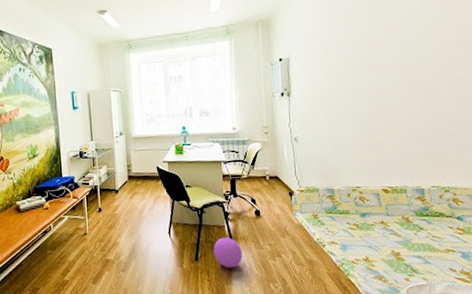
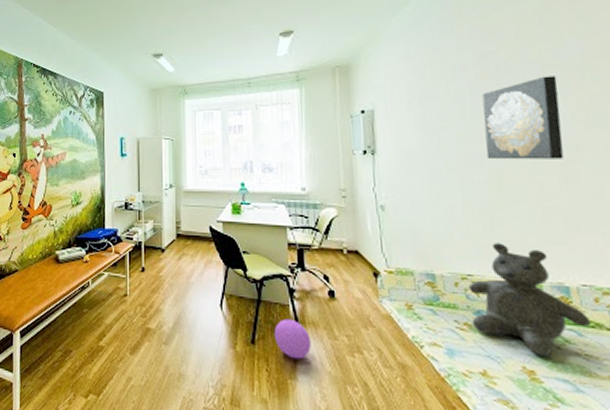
teddy bear: none [358,160,437,242] -> present [469,243,592,357]
wall art: none [370,26,424,95] -> present [482,76,564,160]

